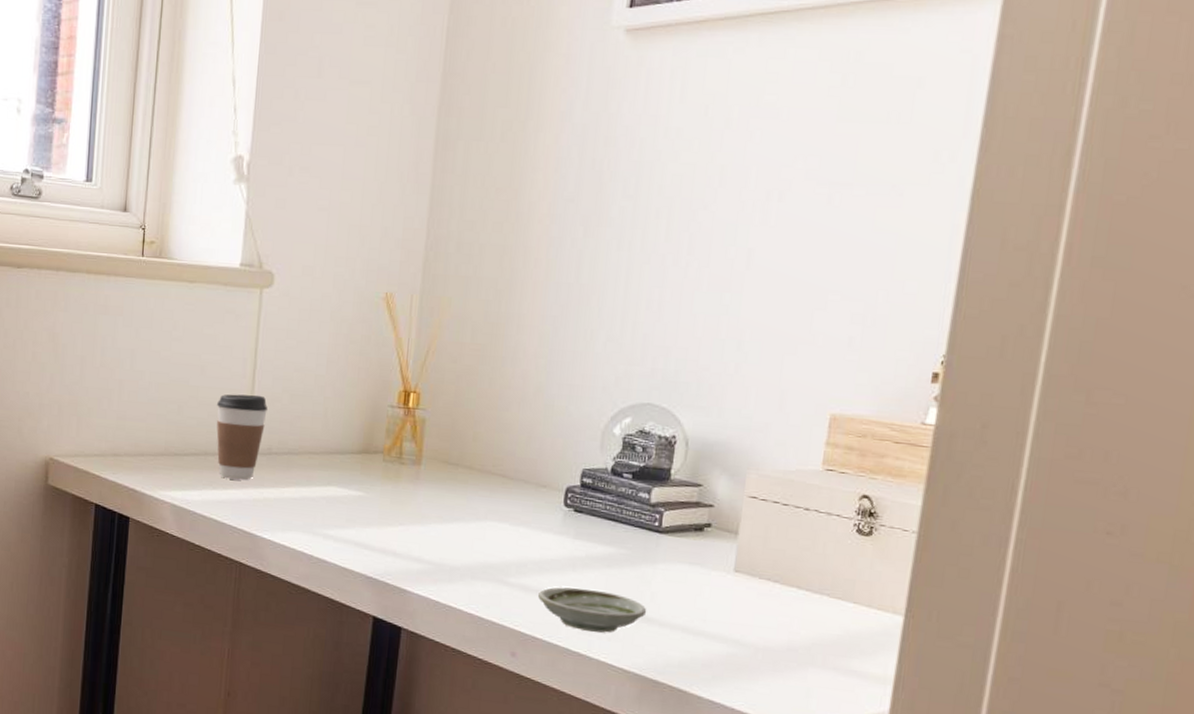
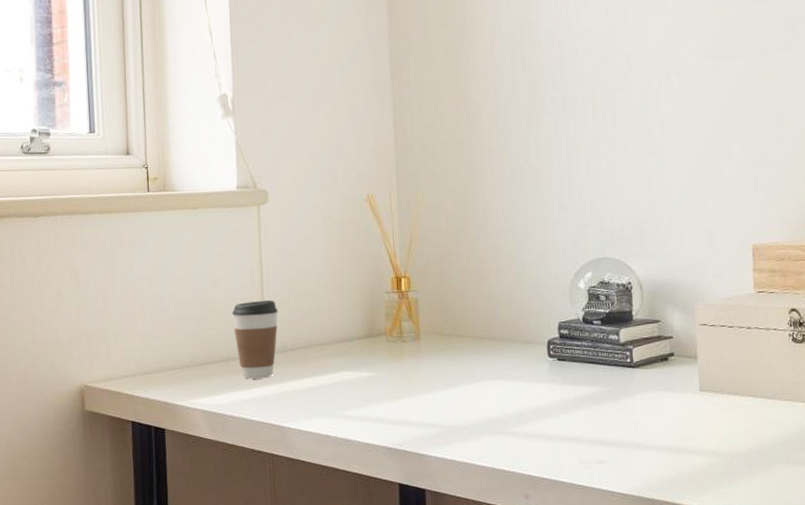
saucer: present [538,587,647,633] -> none [540,426,634,465]

